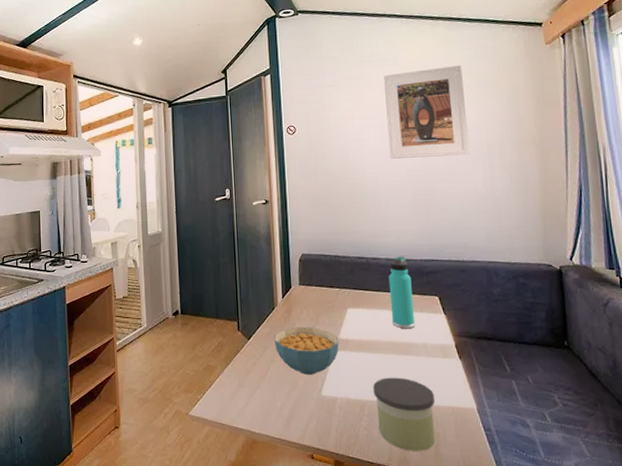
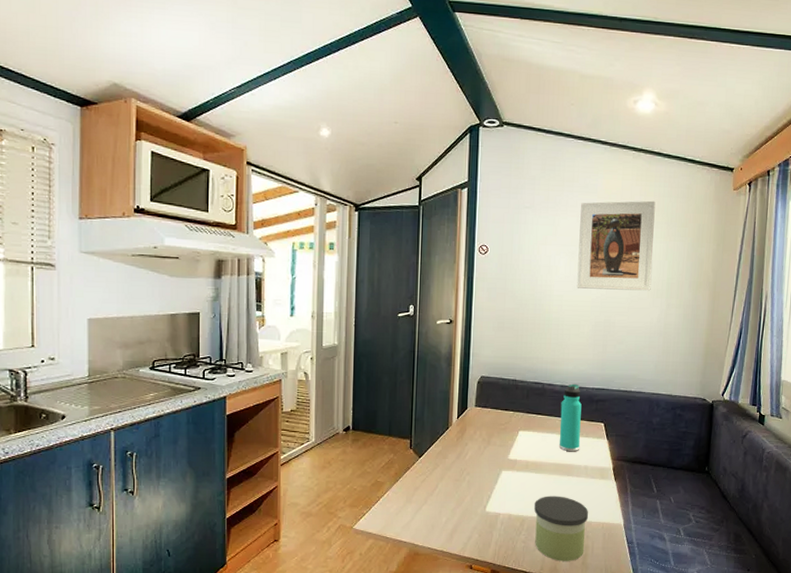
cereal bowl: present [274,326,339,375] -> none [445,446,508,492]

